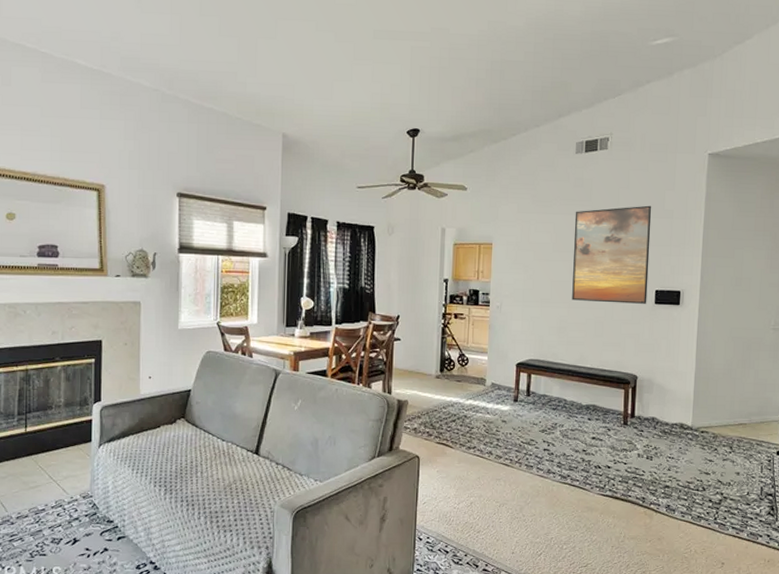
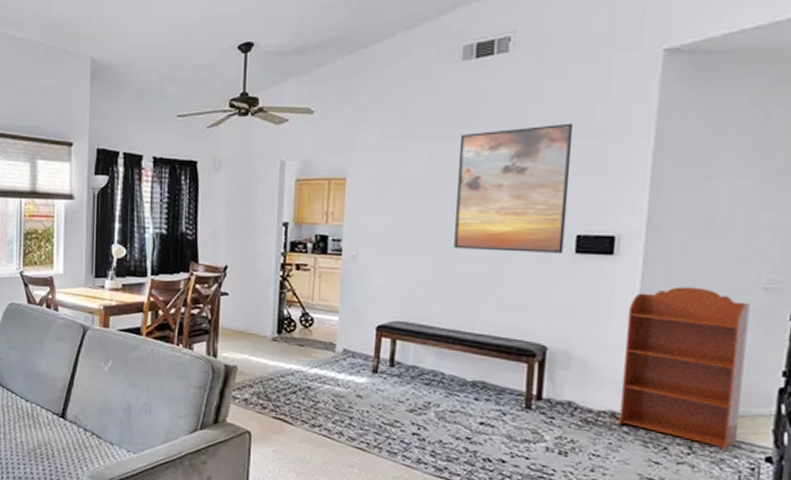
bookcase: none [685,328,765,449] -> present [617,286,750,452]

